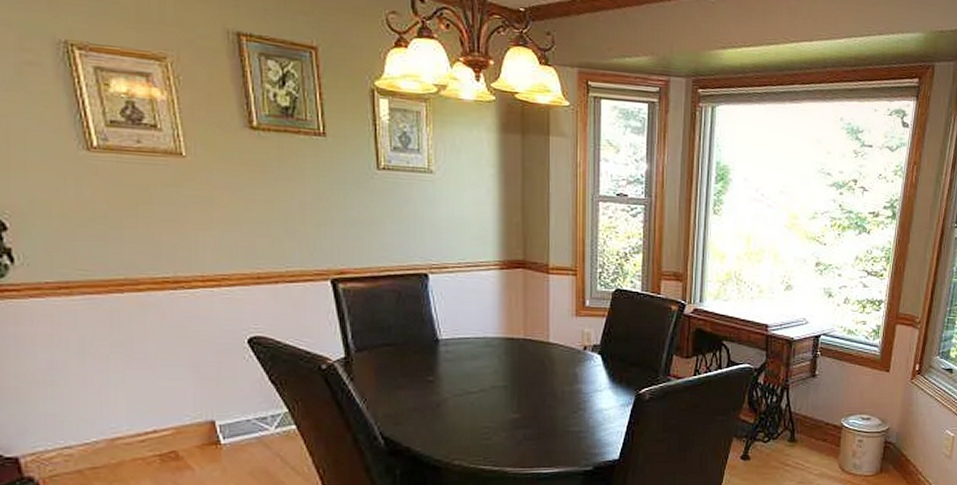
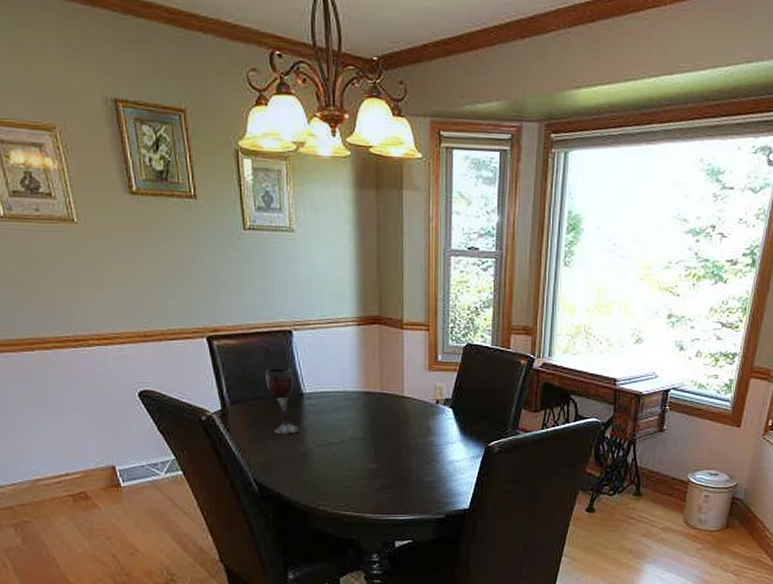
cup: none [397,311,433,384] -> present [266,366,299,435]

